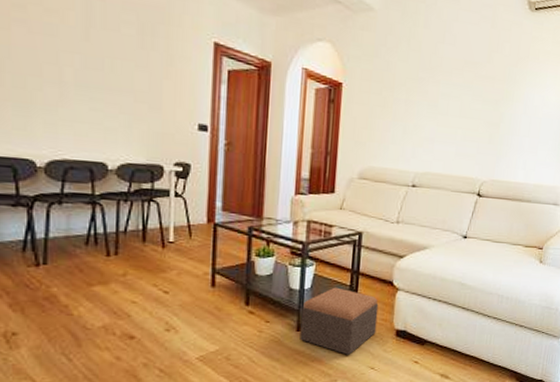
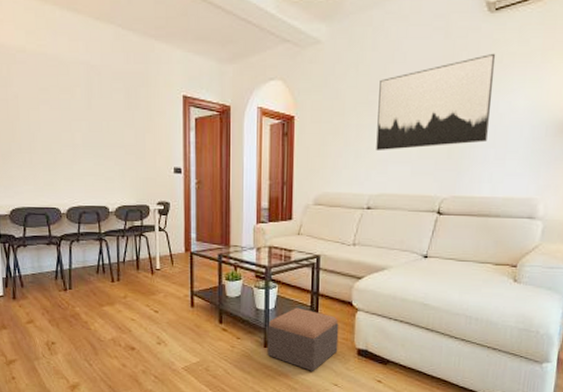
wall art: none [423,49,534,131] -> present [376,53,496,151]

